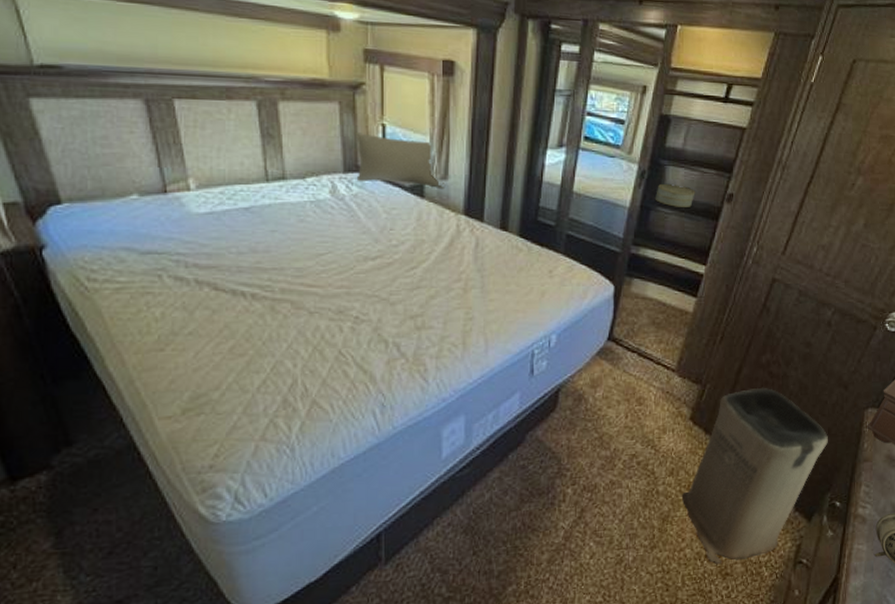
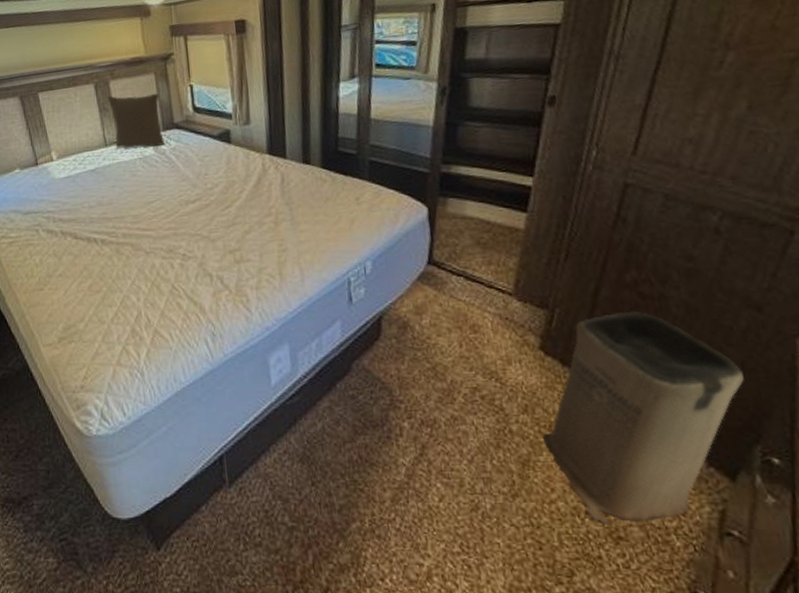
pillow: none [274,121,345,189] -> present [108,94,166,148]
pillow: present [356,133,446,190] -> none [170,94,249,137]
decorative box: present [654,183,695,207] -> none [460,95,508,120]

